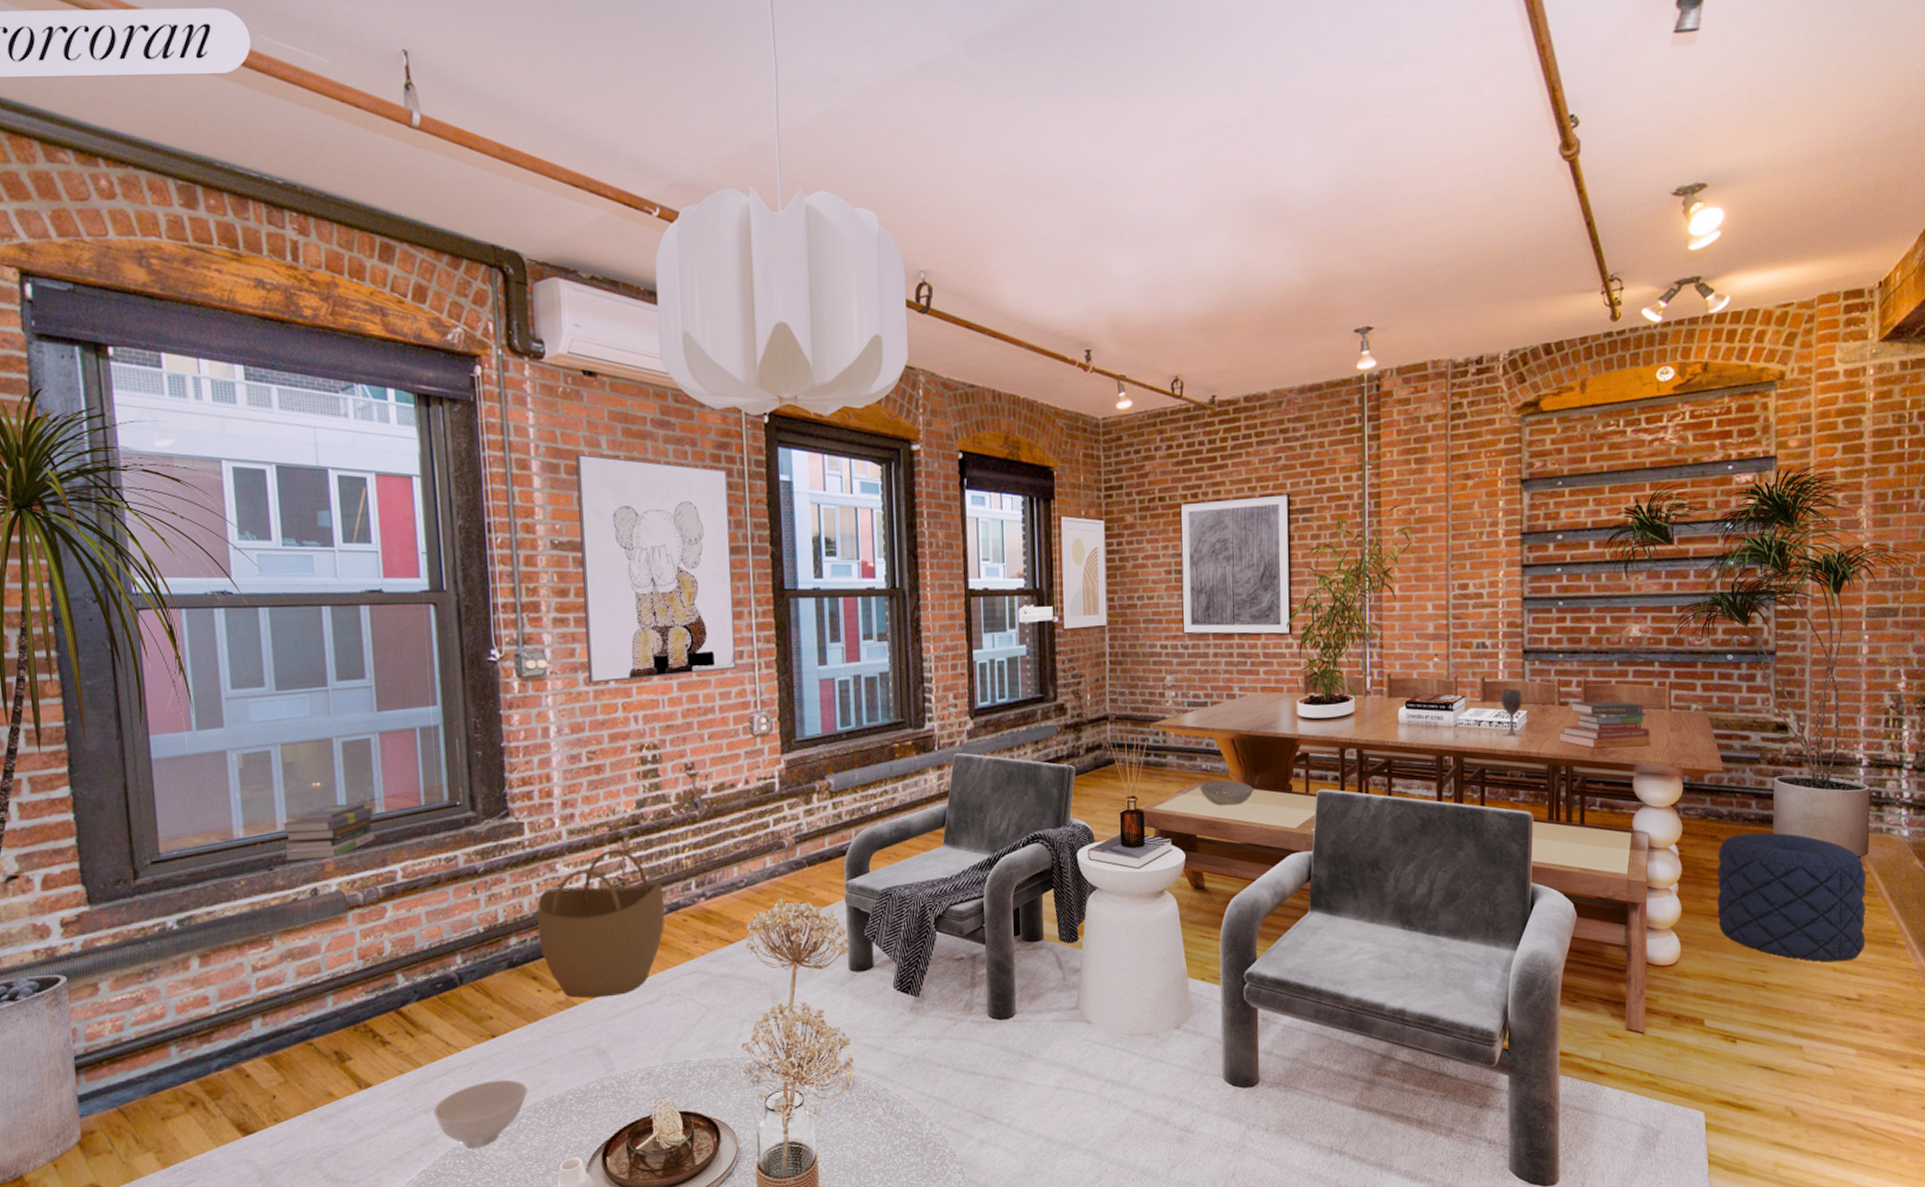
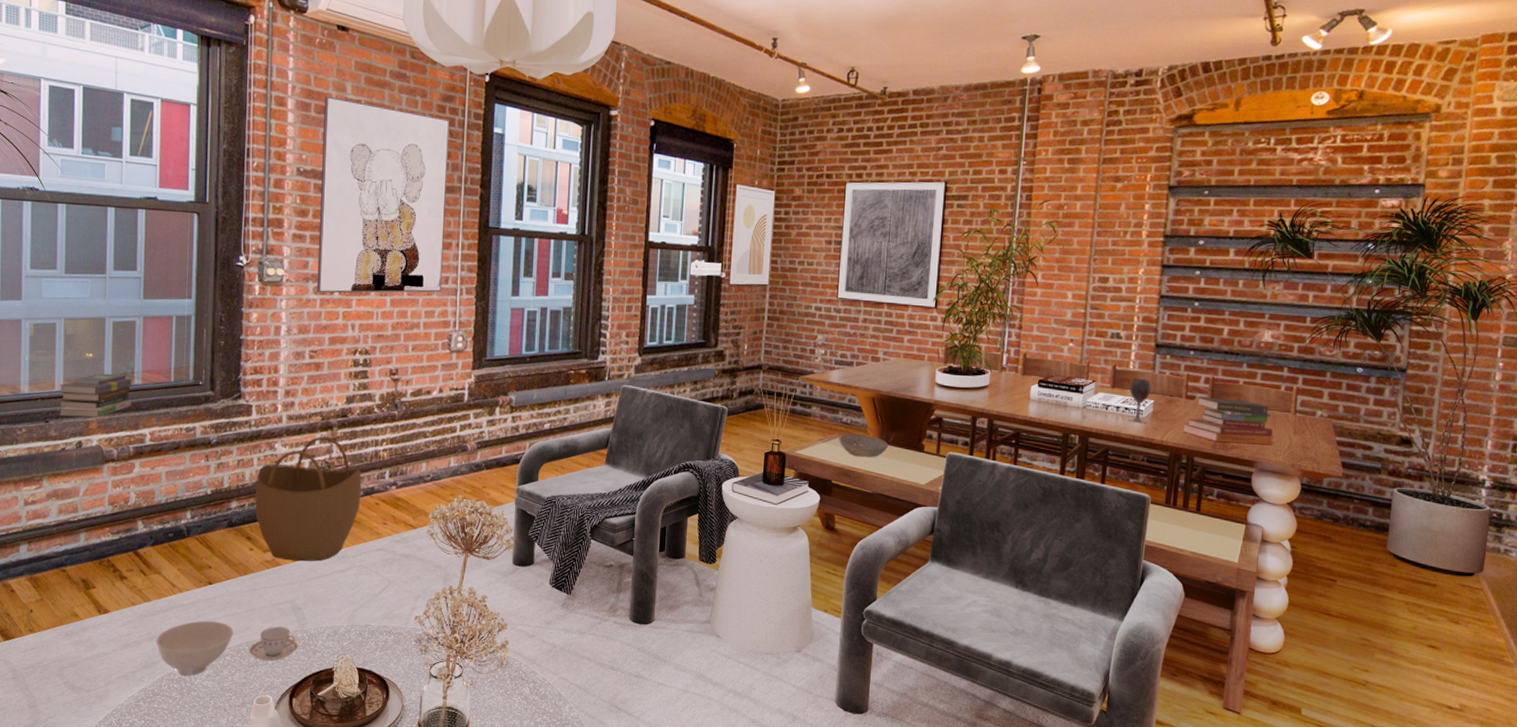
teacup: none [548,1075,607,1119] -> present [249,626,298,662]
pouf: present [1717,832,1866,962] -> none [1324,538,1480,671]

